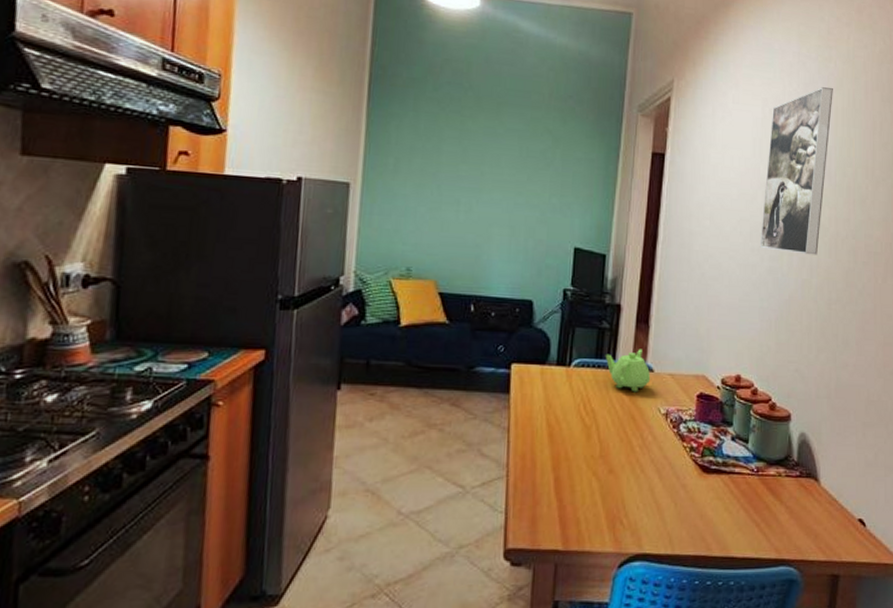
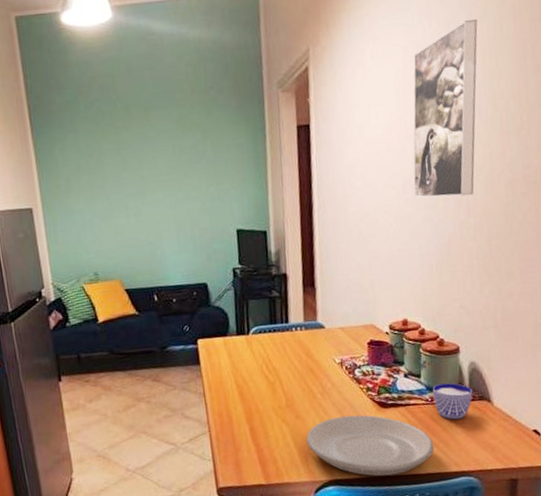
teapot: present [605,349,651,393] -> none [278,310,323,349]
plate: none [617,477,755,556] -> present [306,415,434,476]
cup: none [759,454,801,497] -> present [432,383,473,420]

